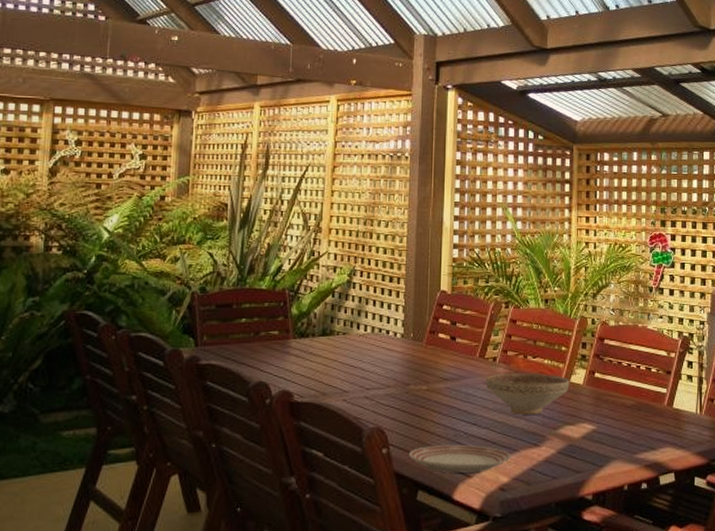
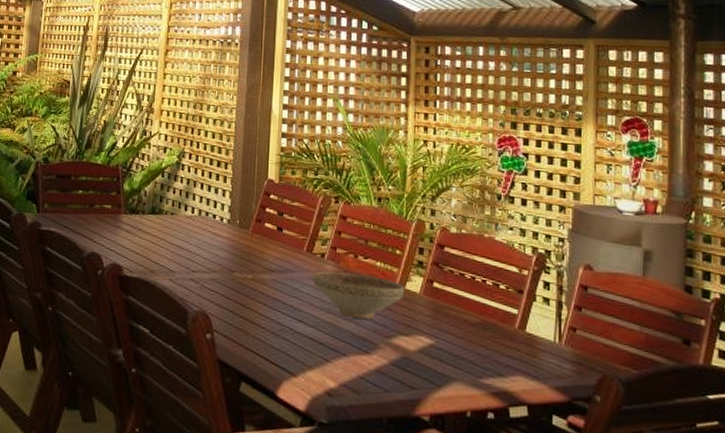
dinner plate: present [409,444,512,473] -> none [233,337,340,372]

